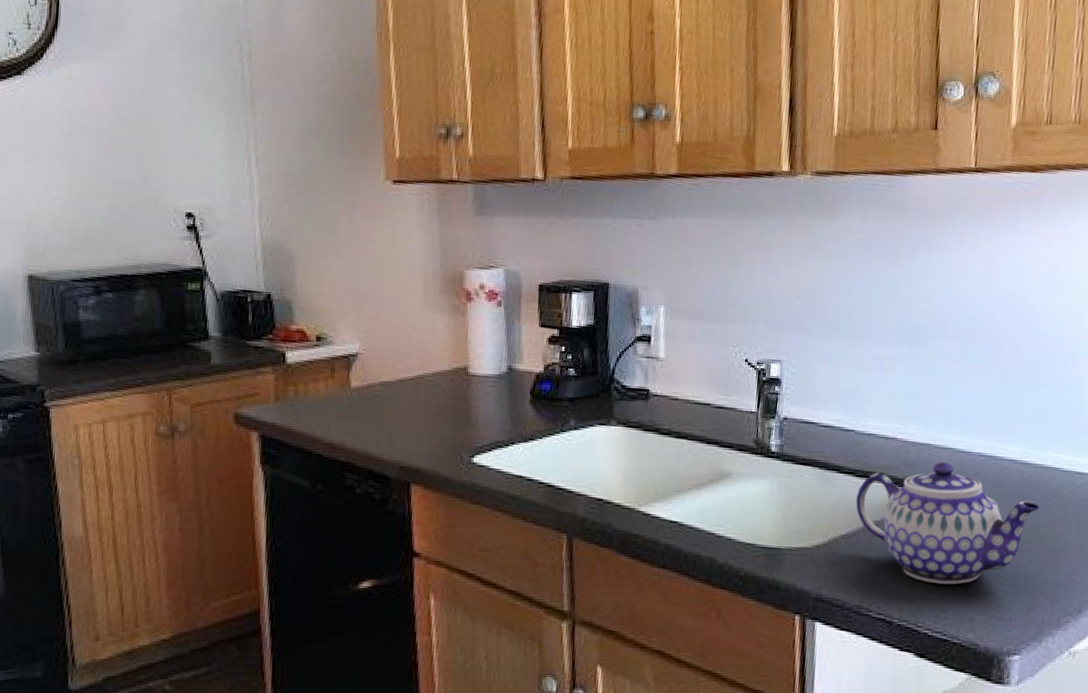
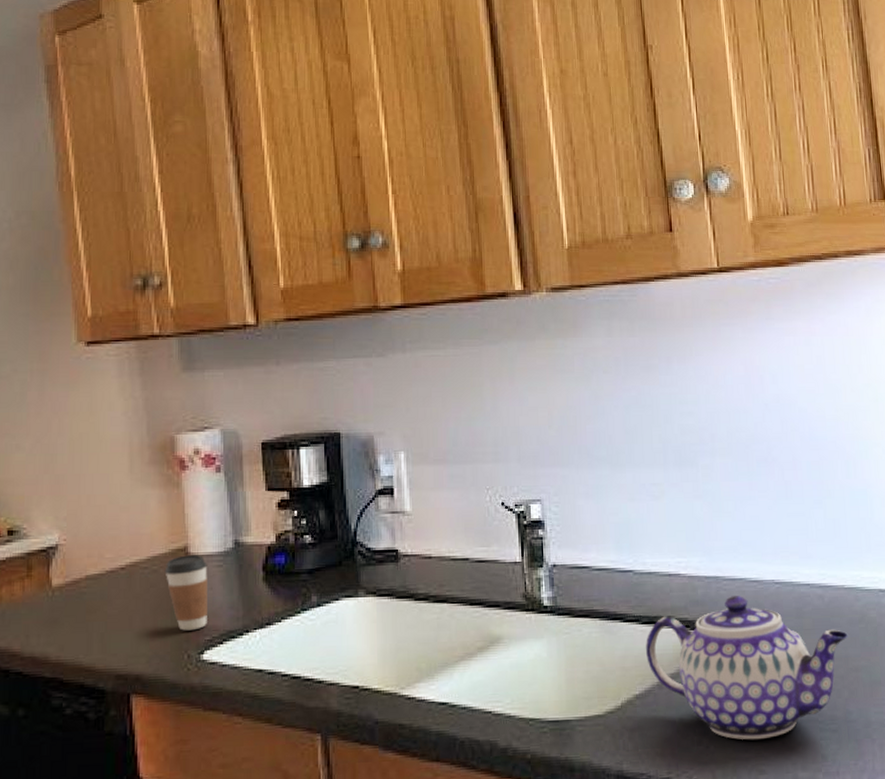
coffee cup: none [446,374,483,438] -> present [164,555,207,631]

